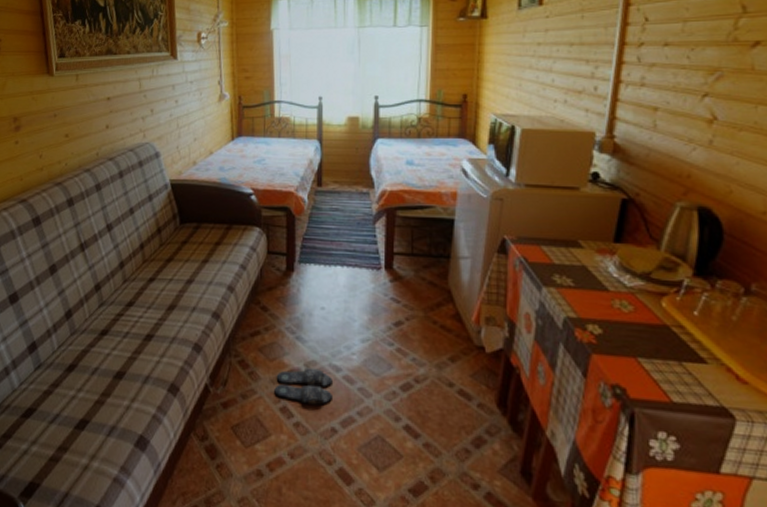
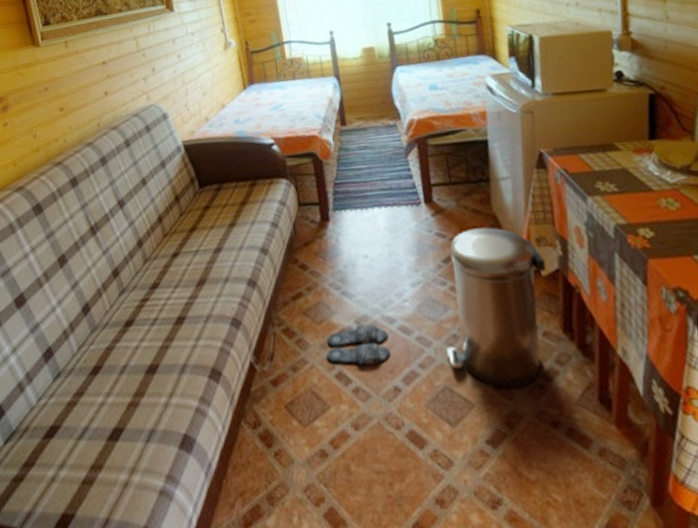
pedal bin: none [385,299,492,450] -> present [447,227,546,390]

